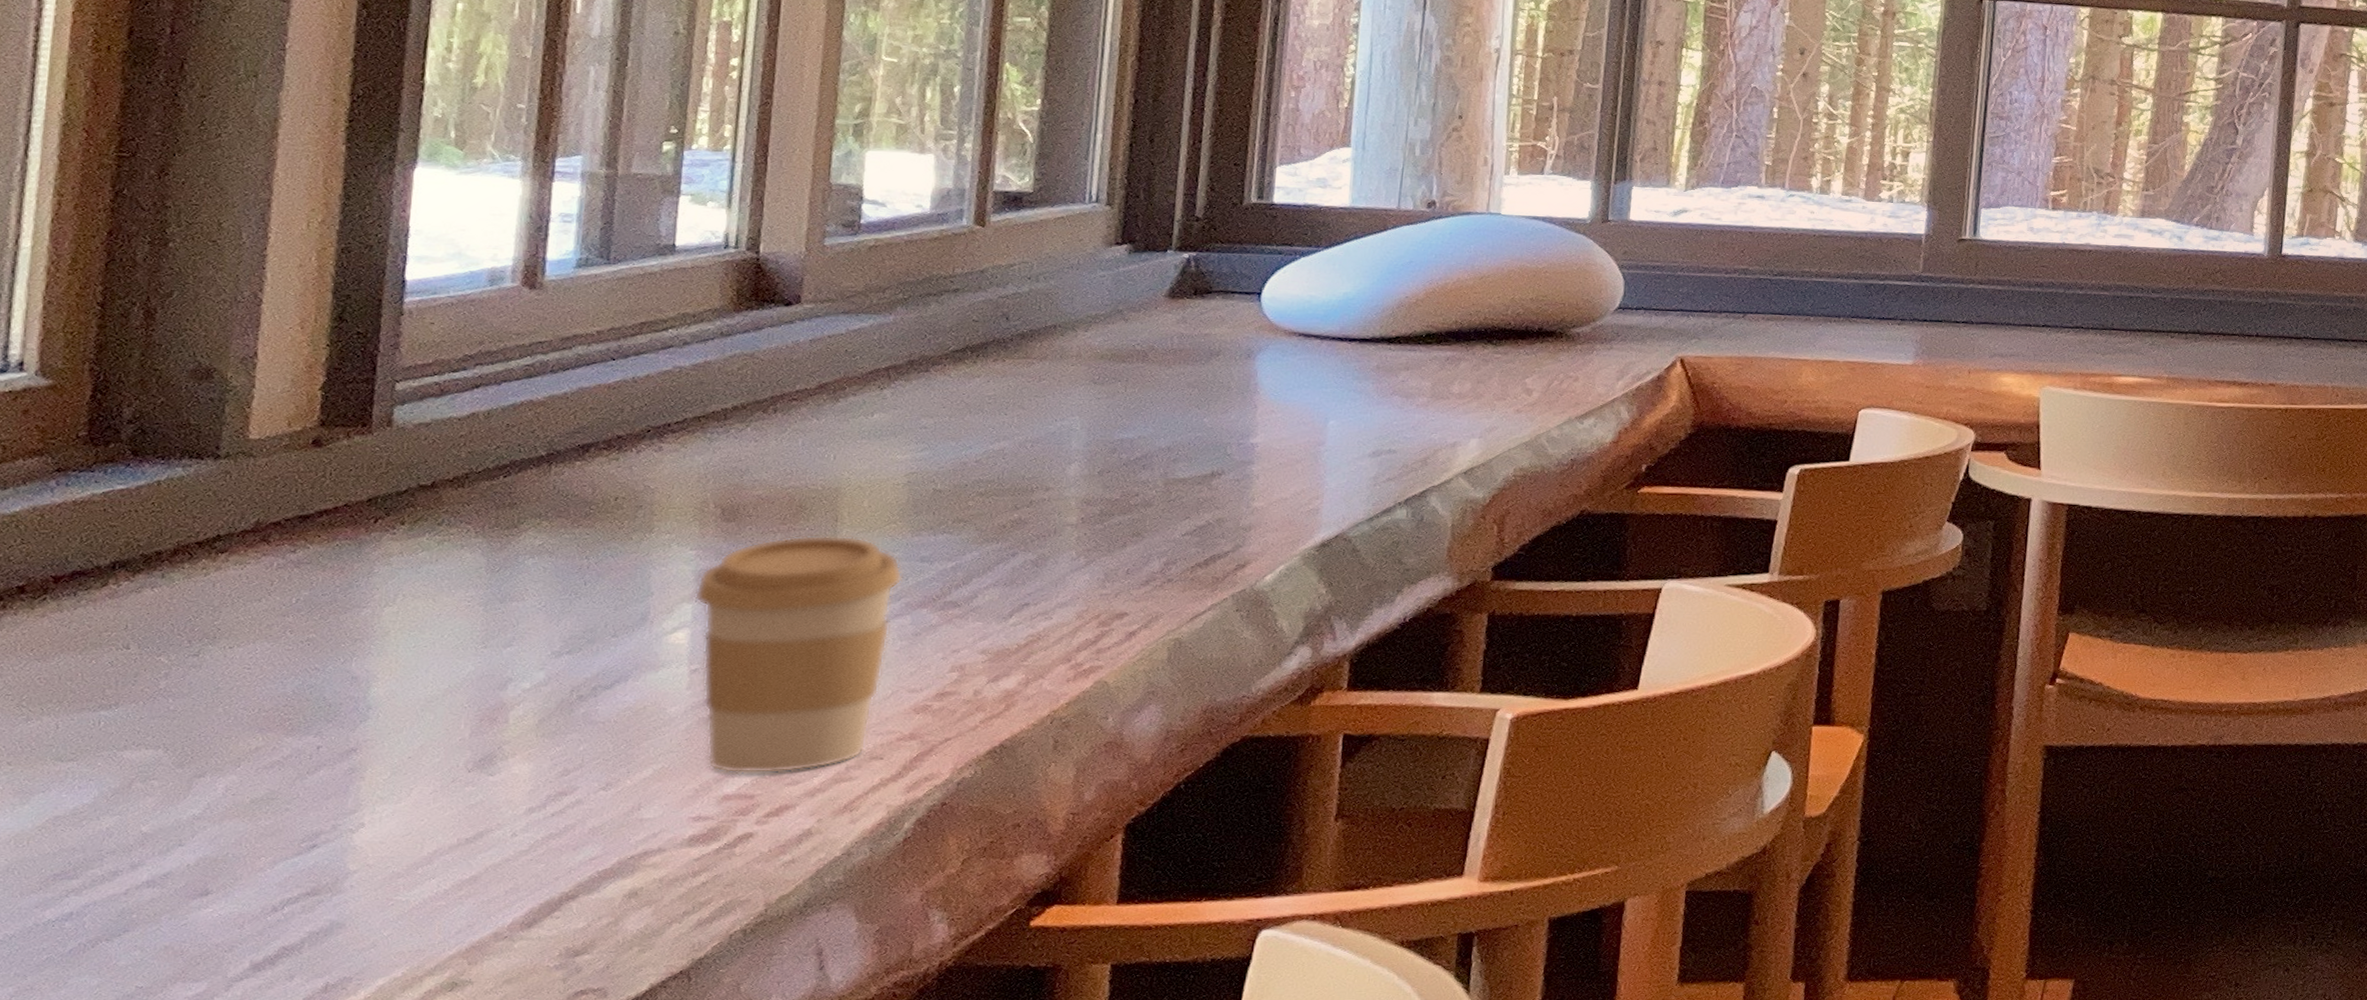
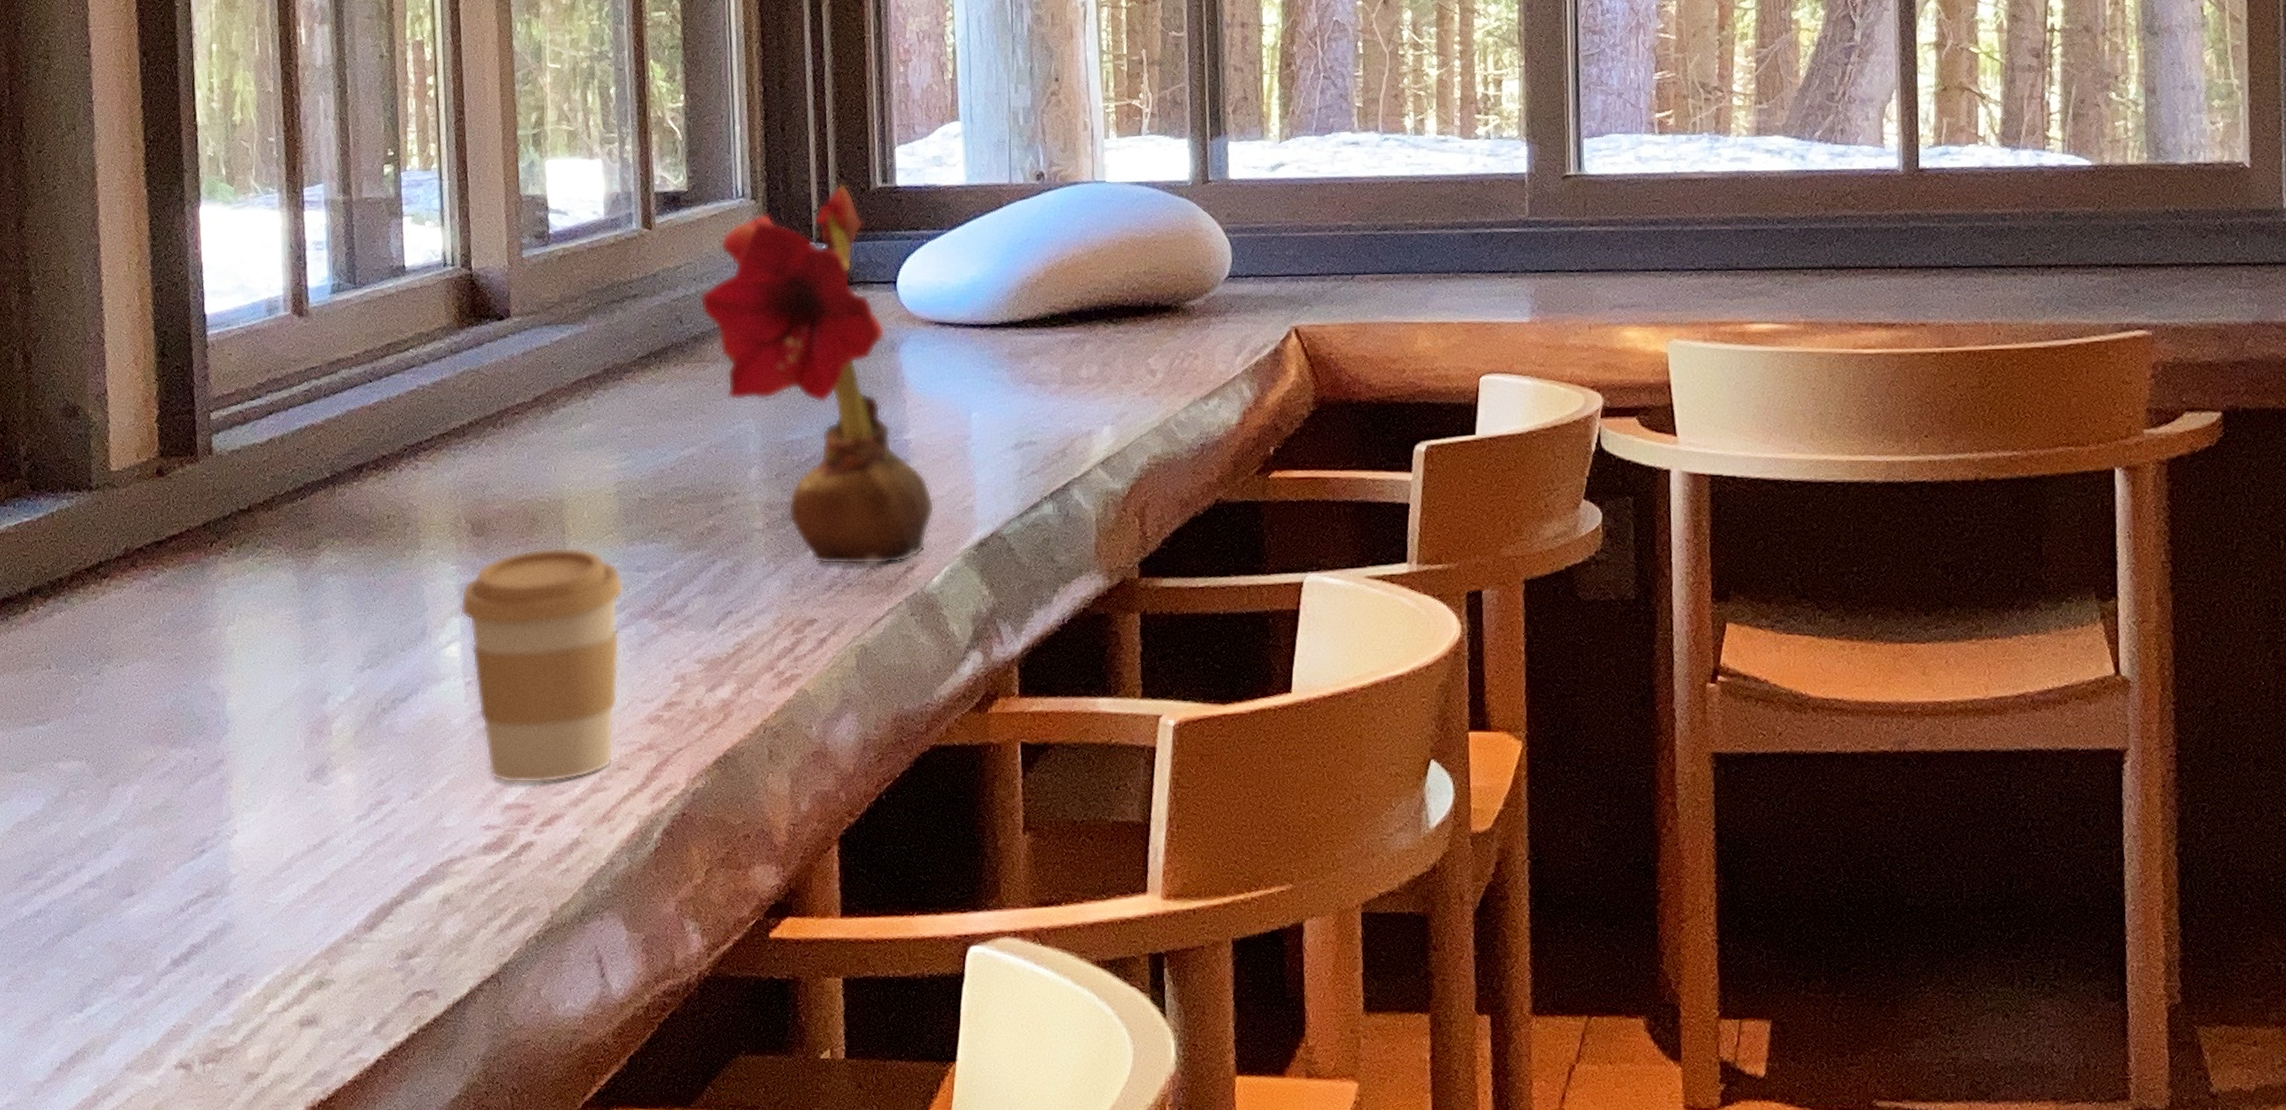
flower: none [1032,197,1277,562] -> present [700,184,935,566]

